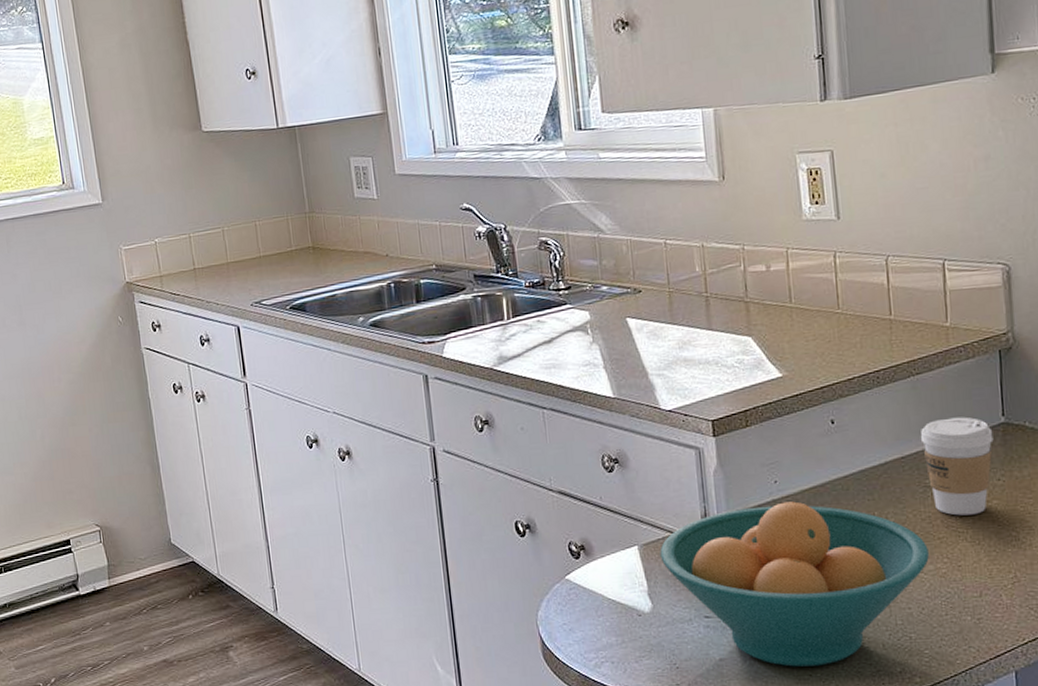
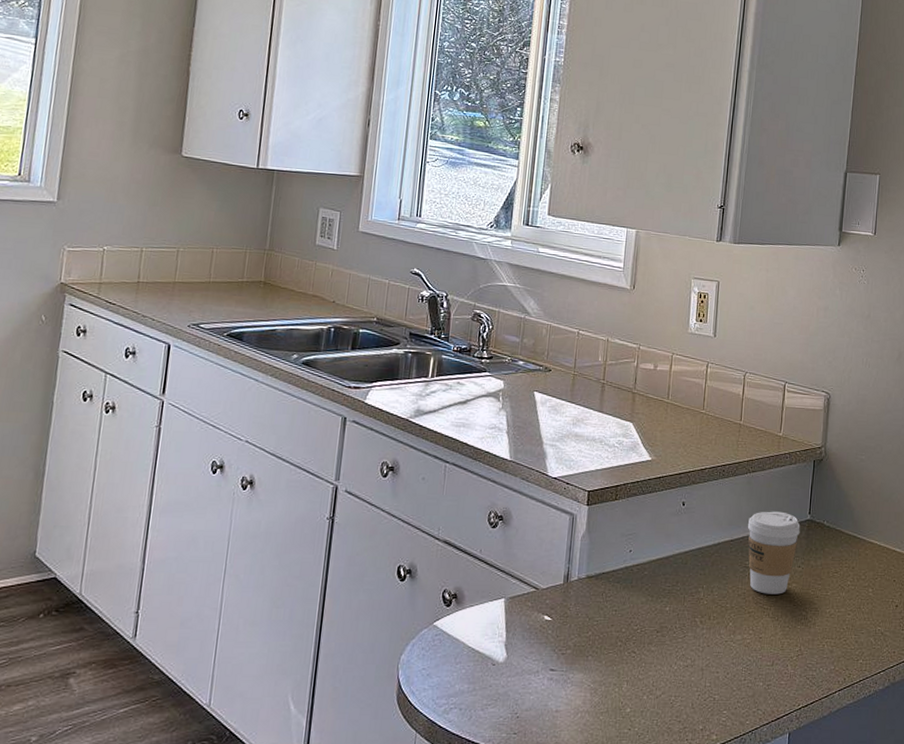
fruit bowl: present [660,501,929,667] -> none [522,570,740,721]

